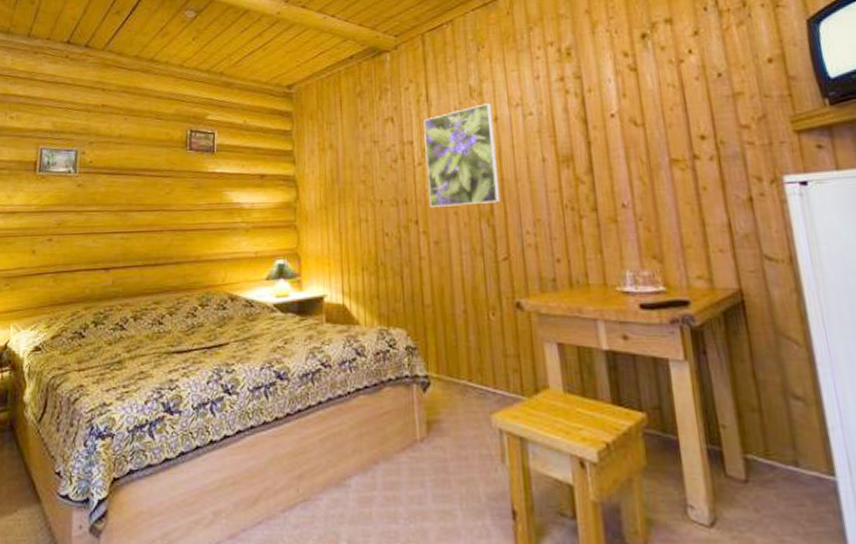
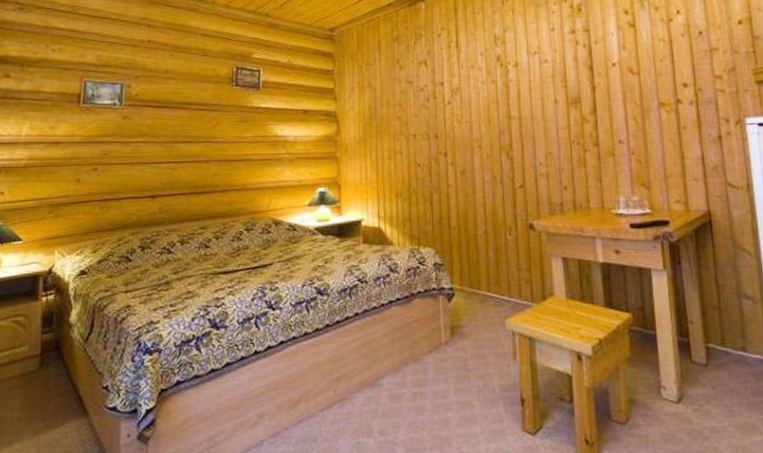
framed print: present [424,103,501,207] -> none [454,51,519,141]

